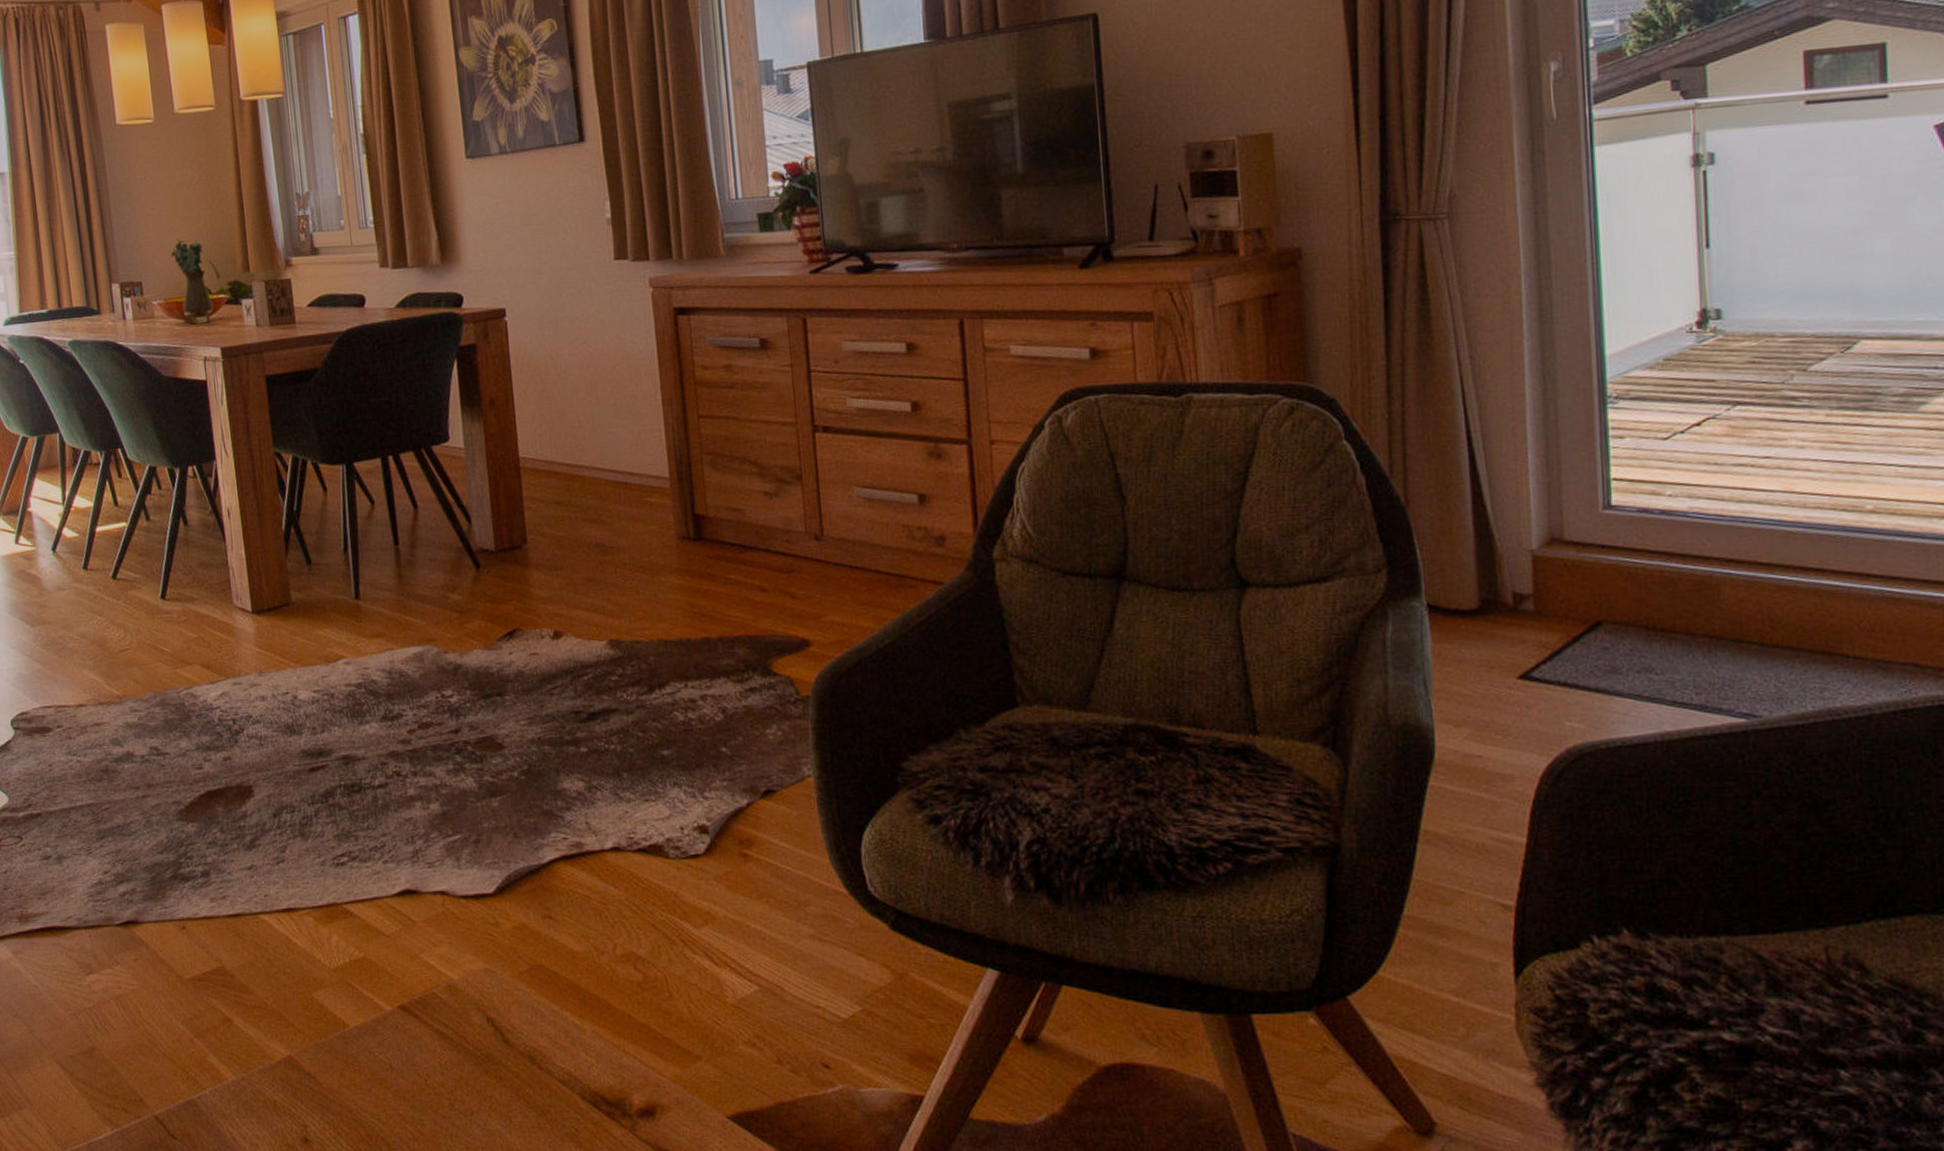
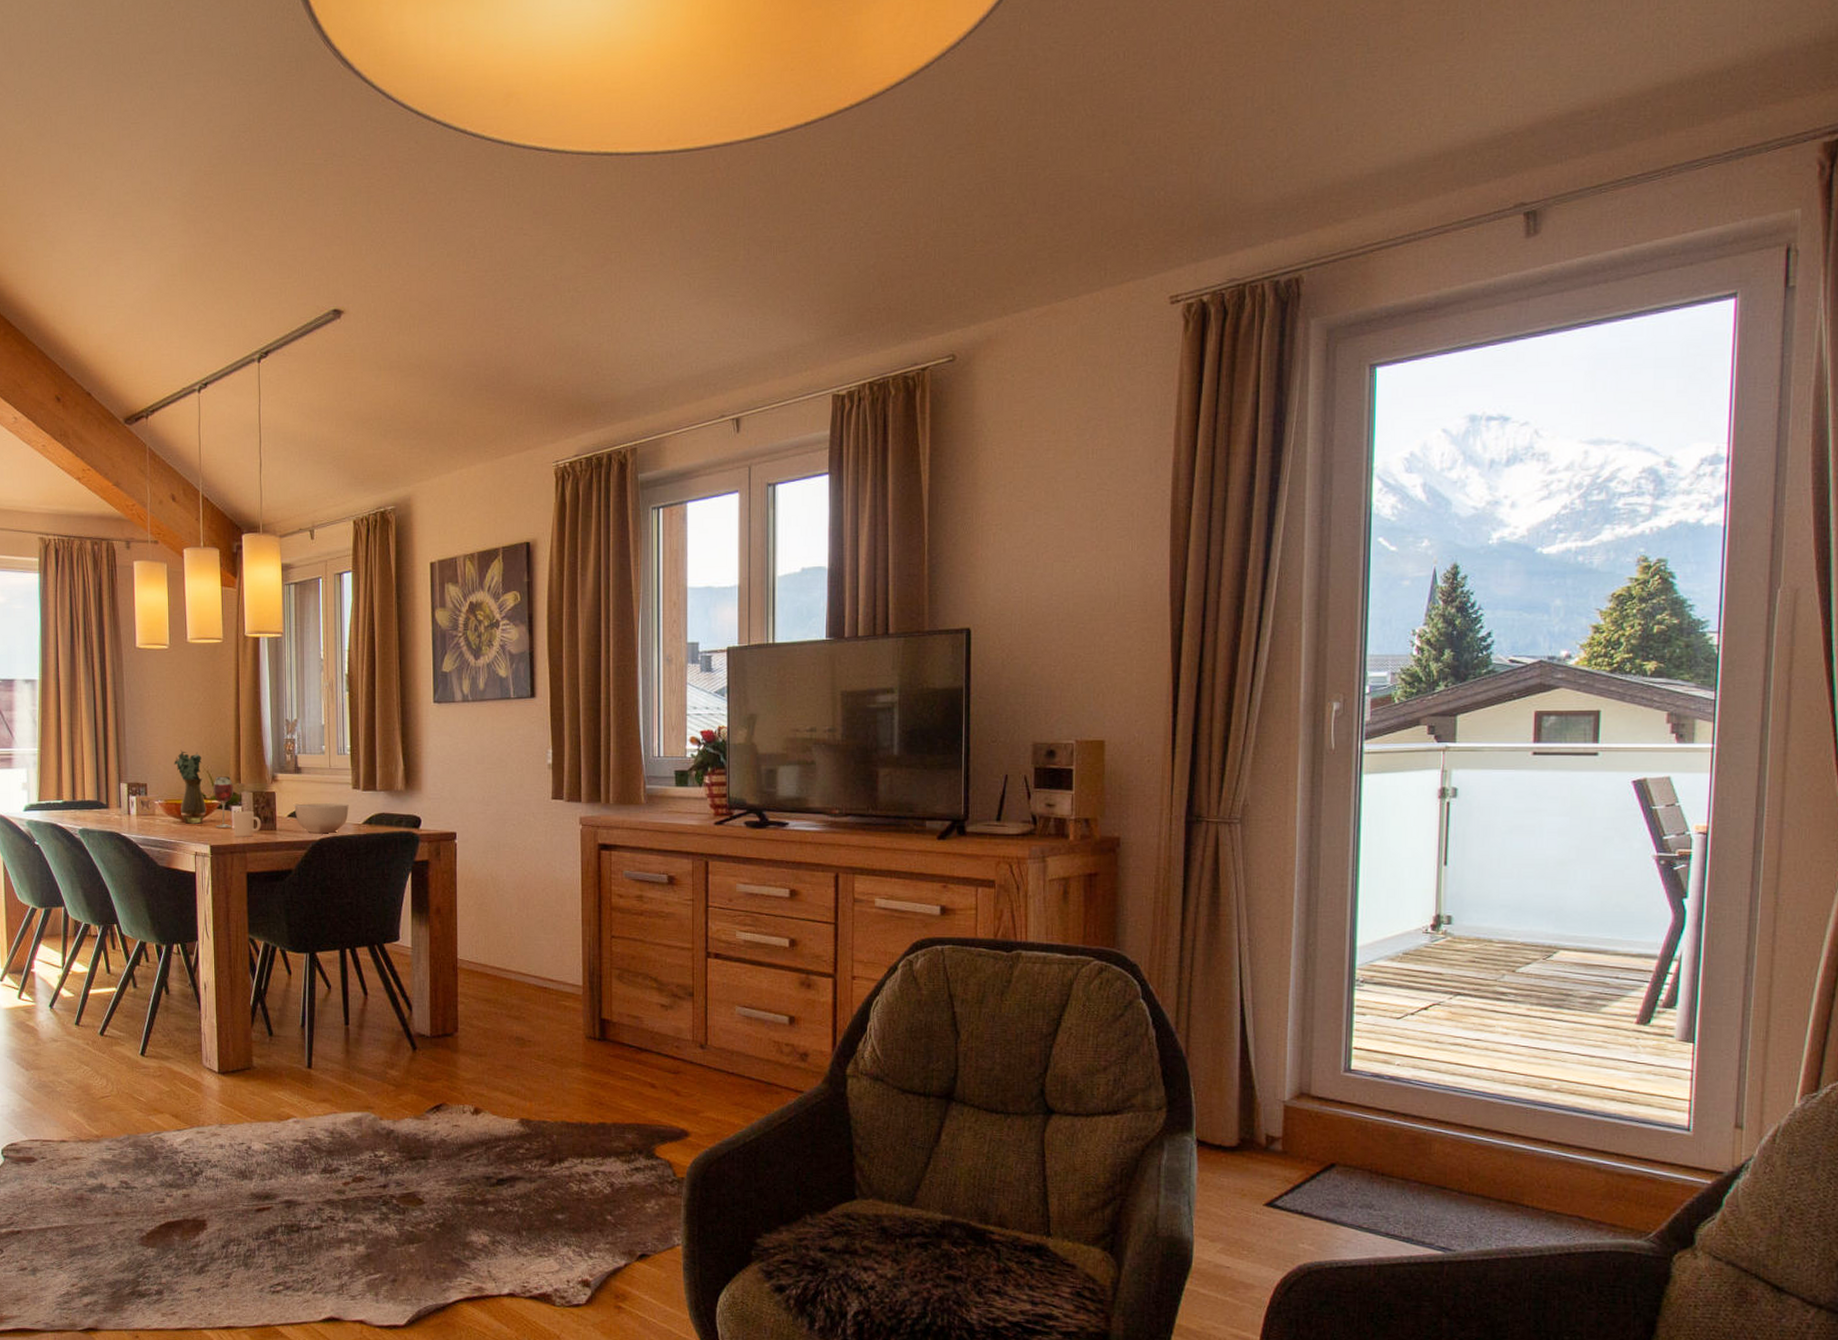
wineglass: none [218,265,245,326] -> present [213,776,233,828]
mug: none [243,304,278,336] -> present [232,811,262,838]
bowl: none [314,285,378,325] -> present [294,803,349,834]

